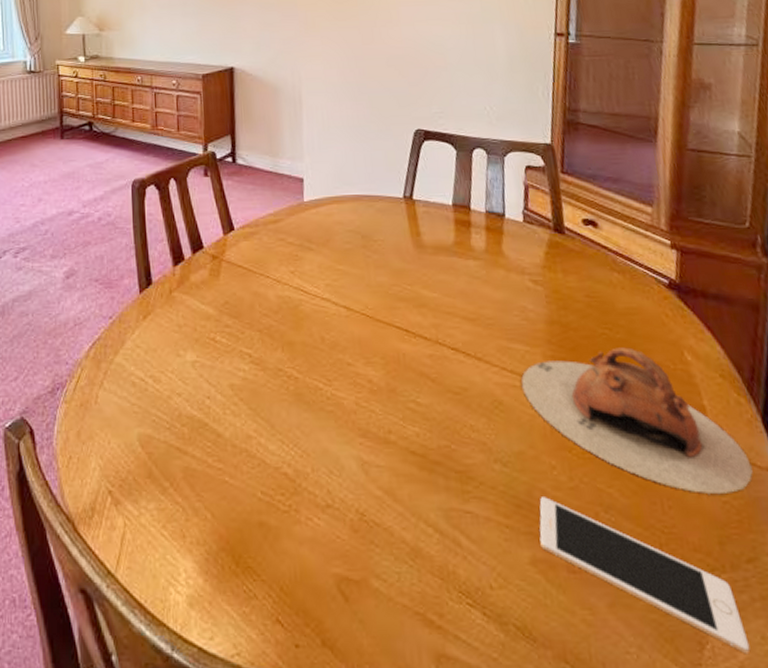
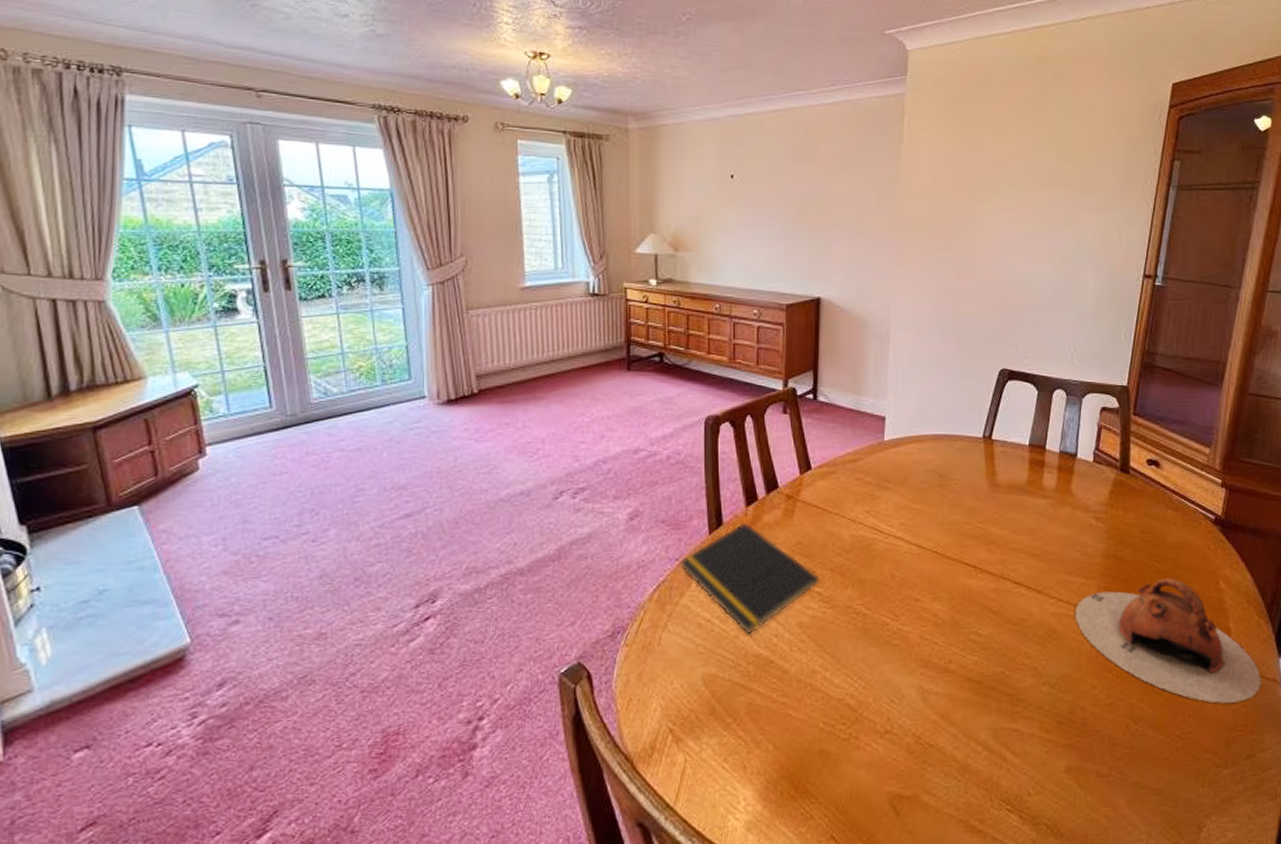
notepad: none [114,281,249,396] -> present [680,521,820,635]
cell phone: present [539,497,750,655] -> none [1076,713,1238,833]

